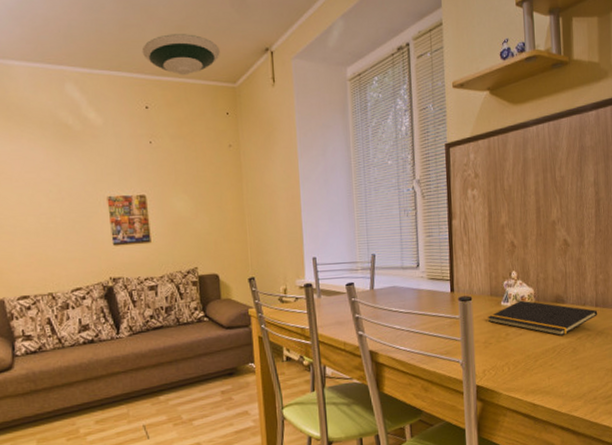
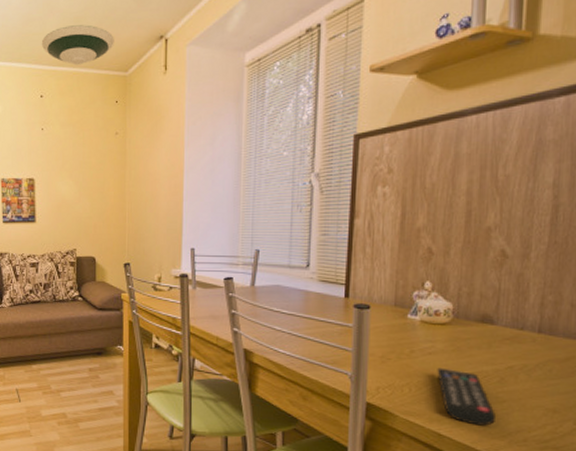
notepad: present [488,300,598,336] -> none [389,315,541,362]
remote control: none [527,345,573,392] -> present [437,367,496,426]

